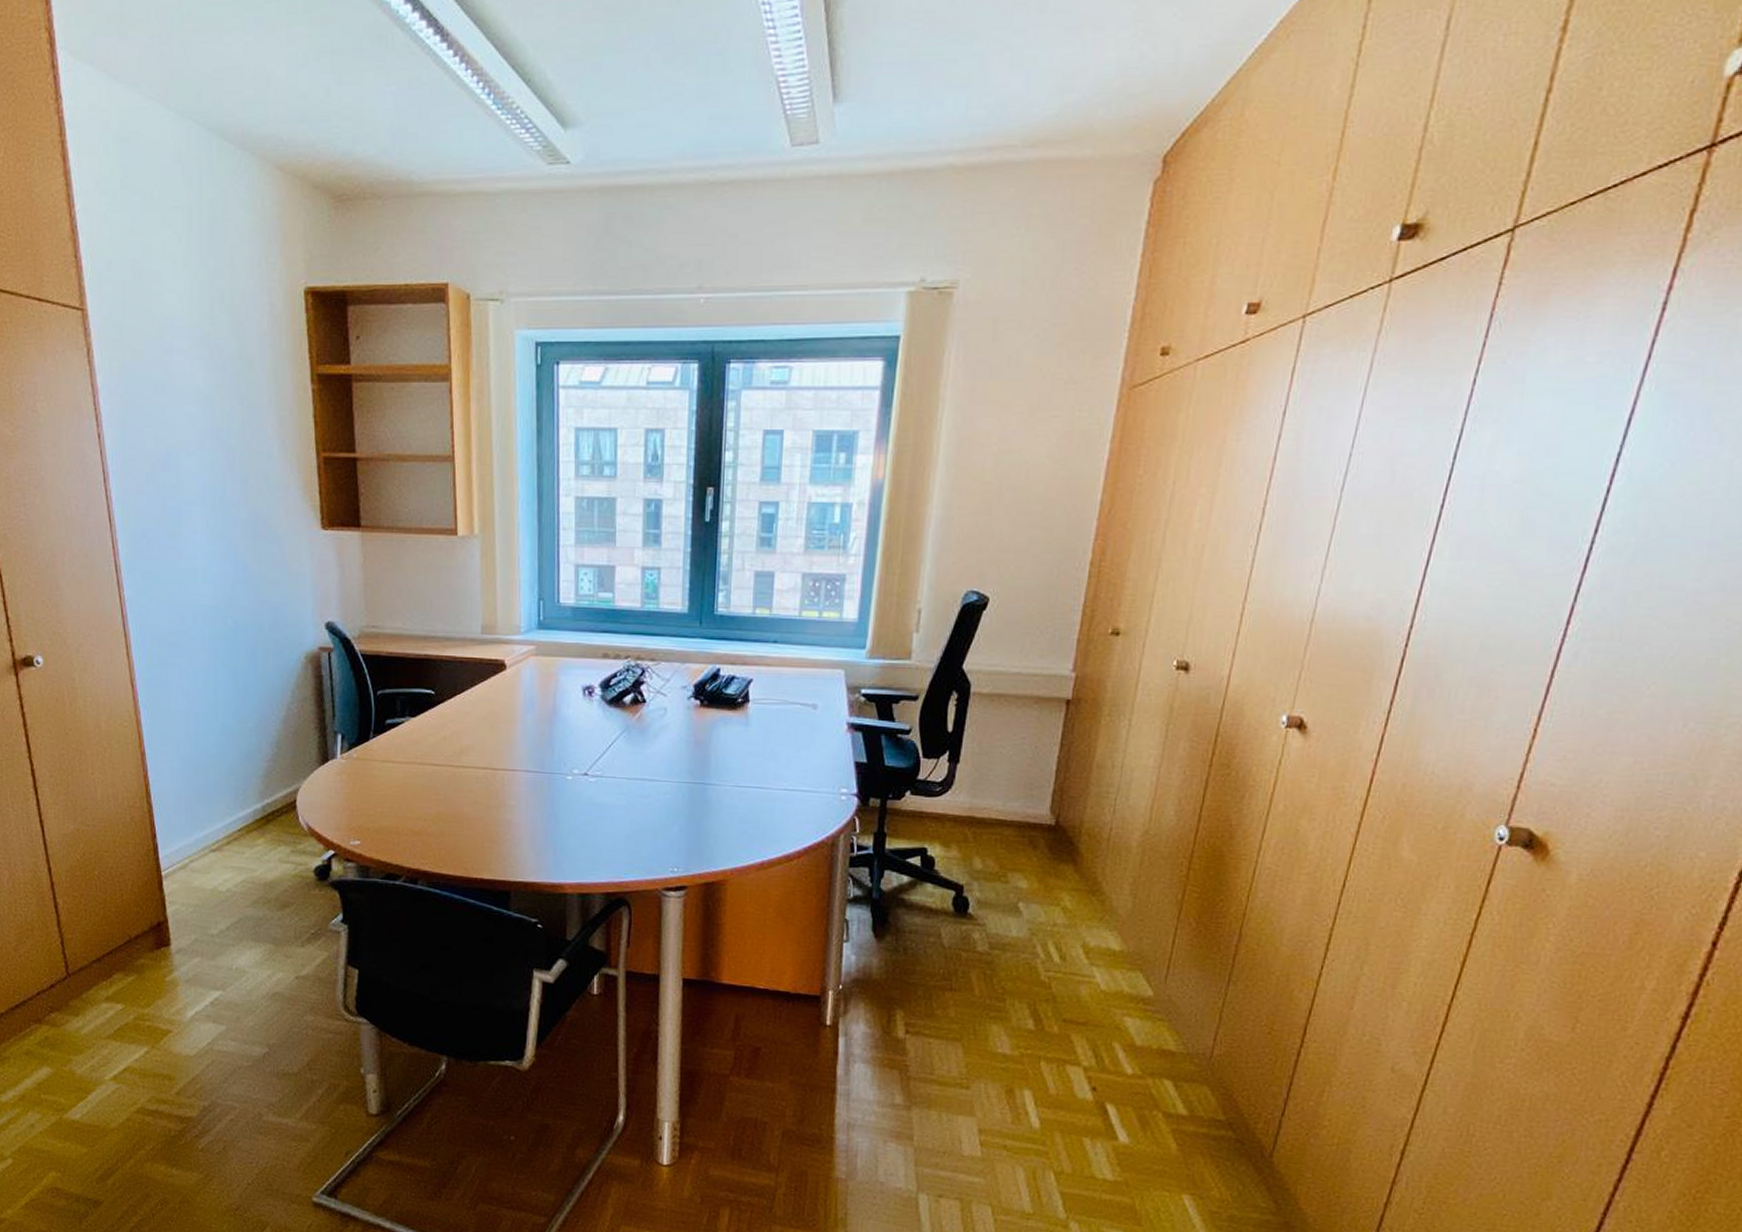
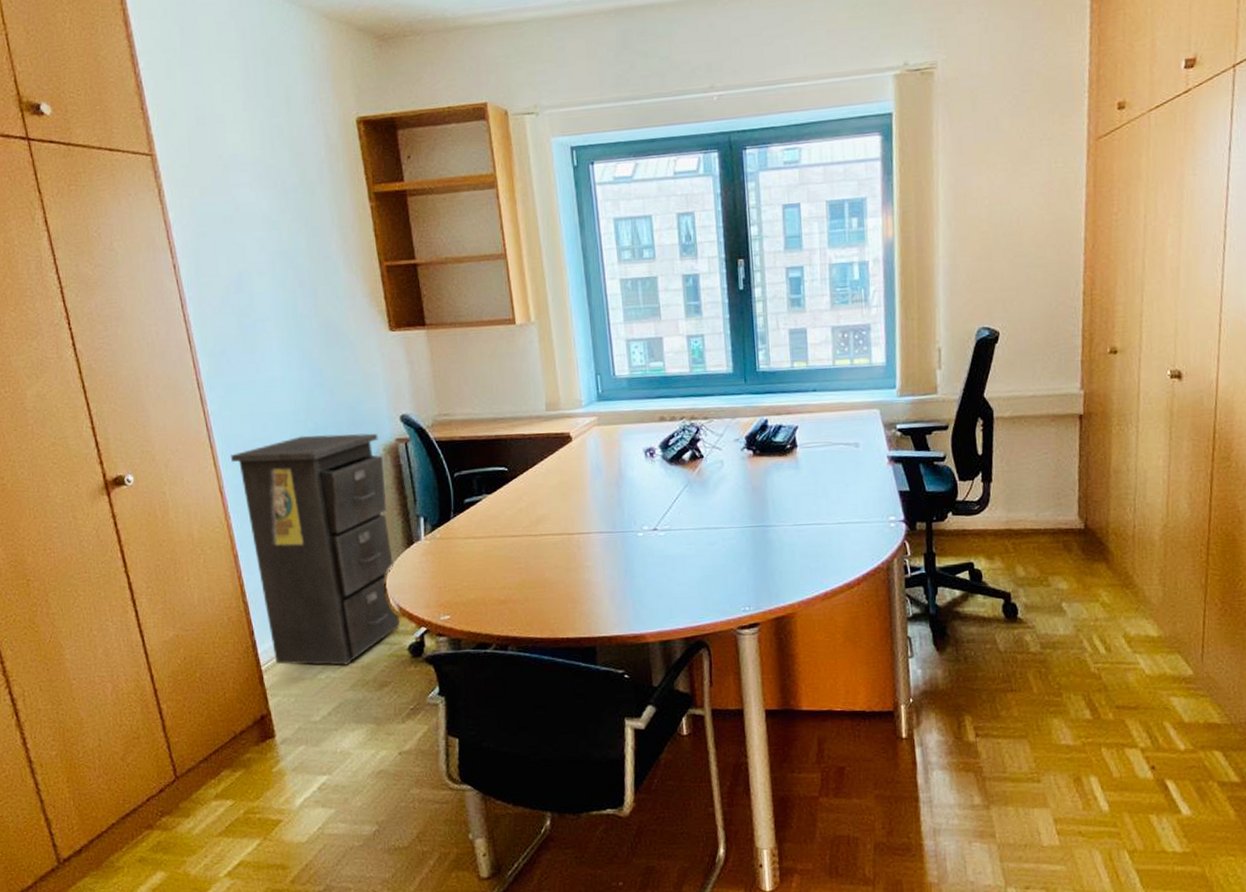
filing cabinet: none [144,633,308,880] -> present [230,433,401,666]

